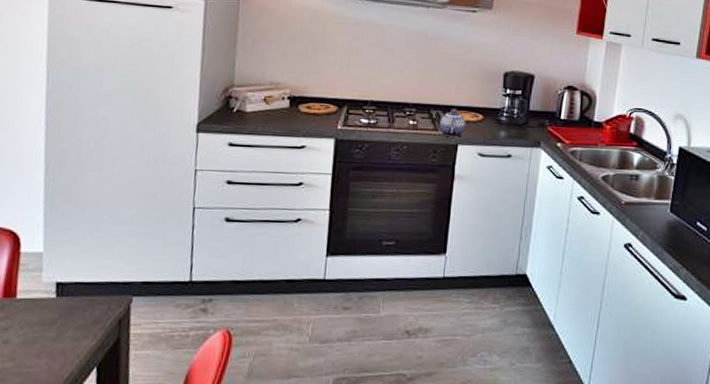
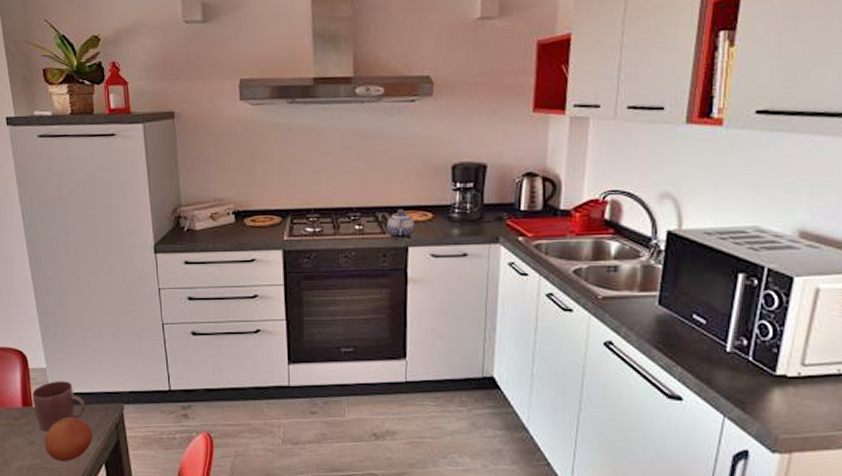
mug: none [17,268,85,329] -> present [32,381,86,432]
fruit: none [22,310,88,364] -> present [44,416,93,461]

